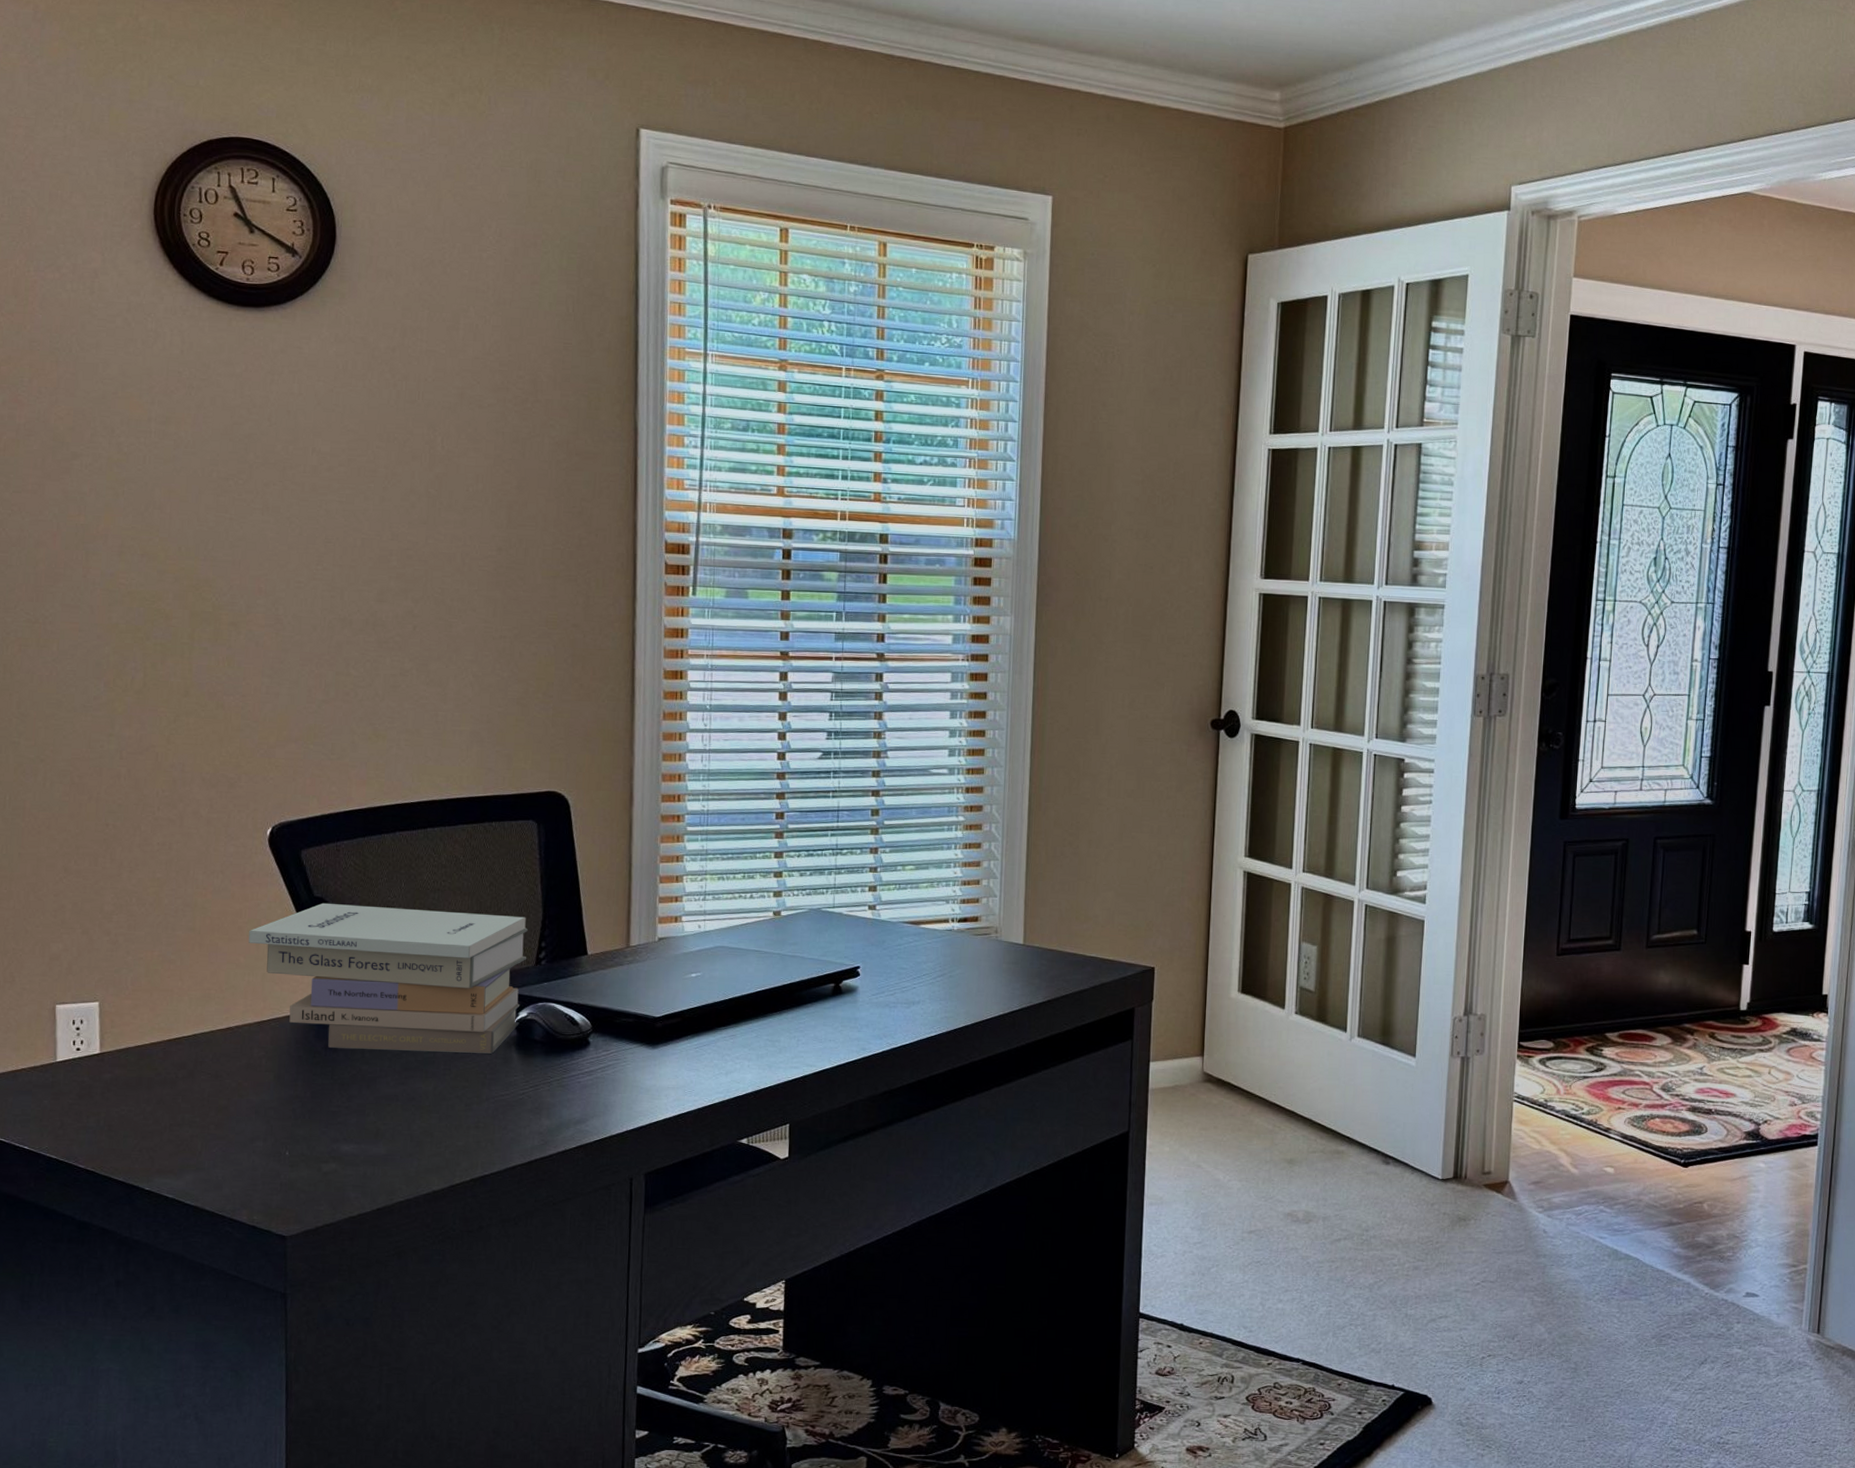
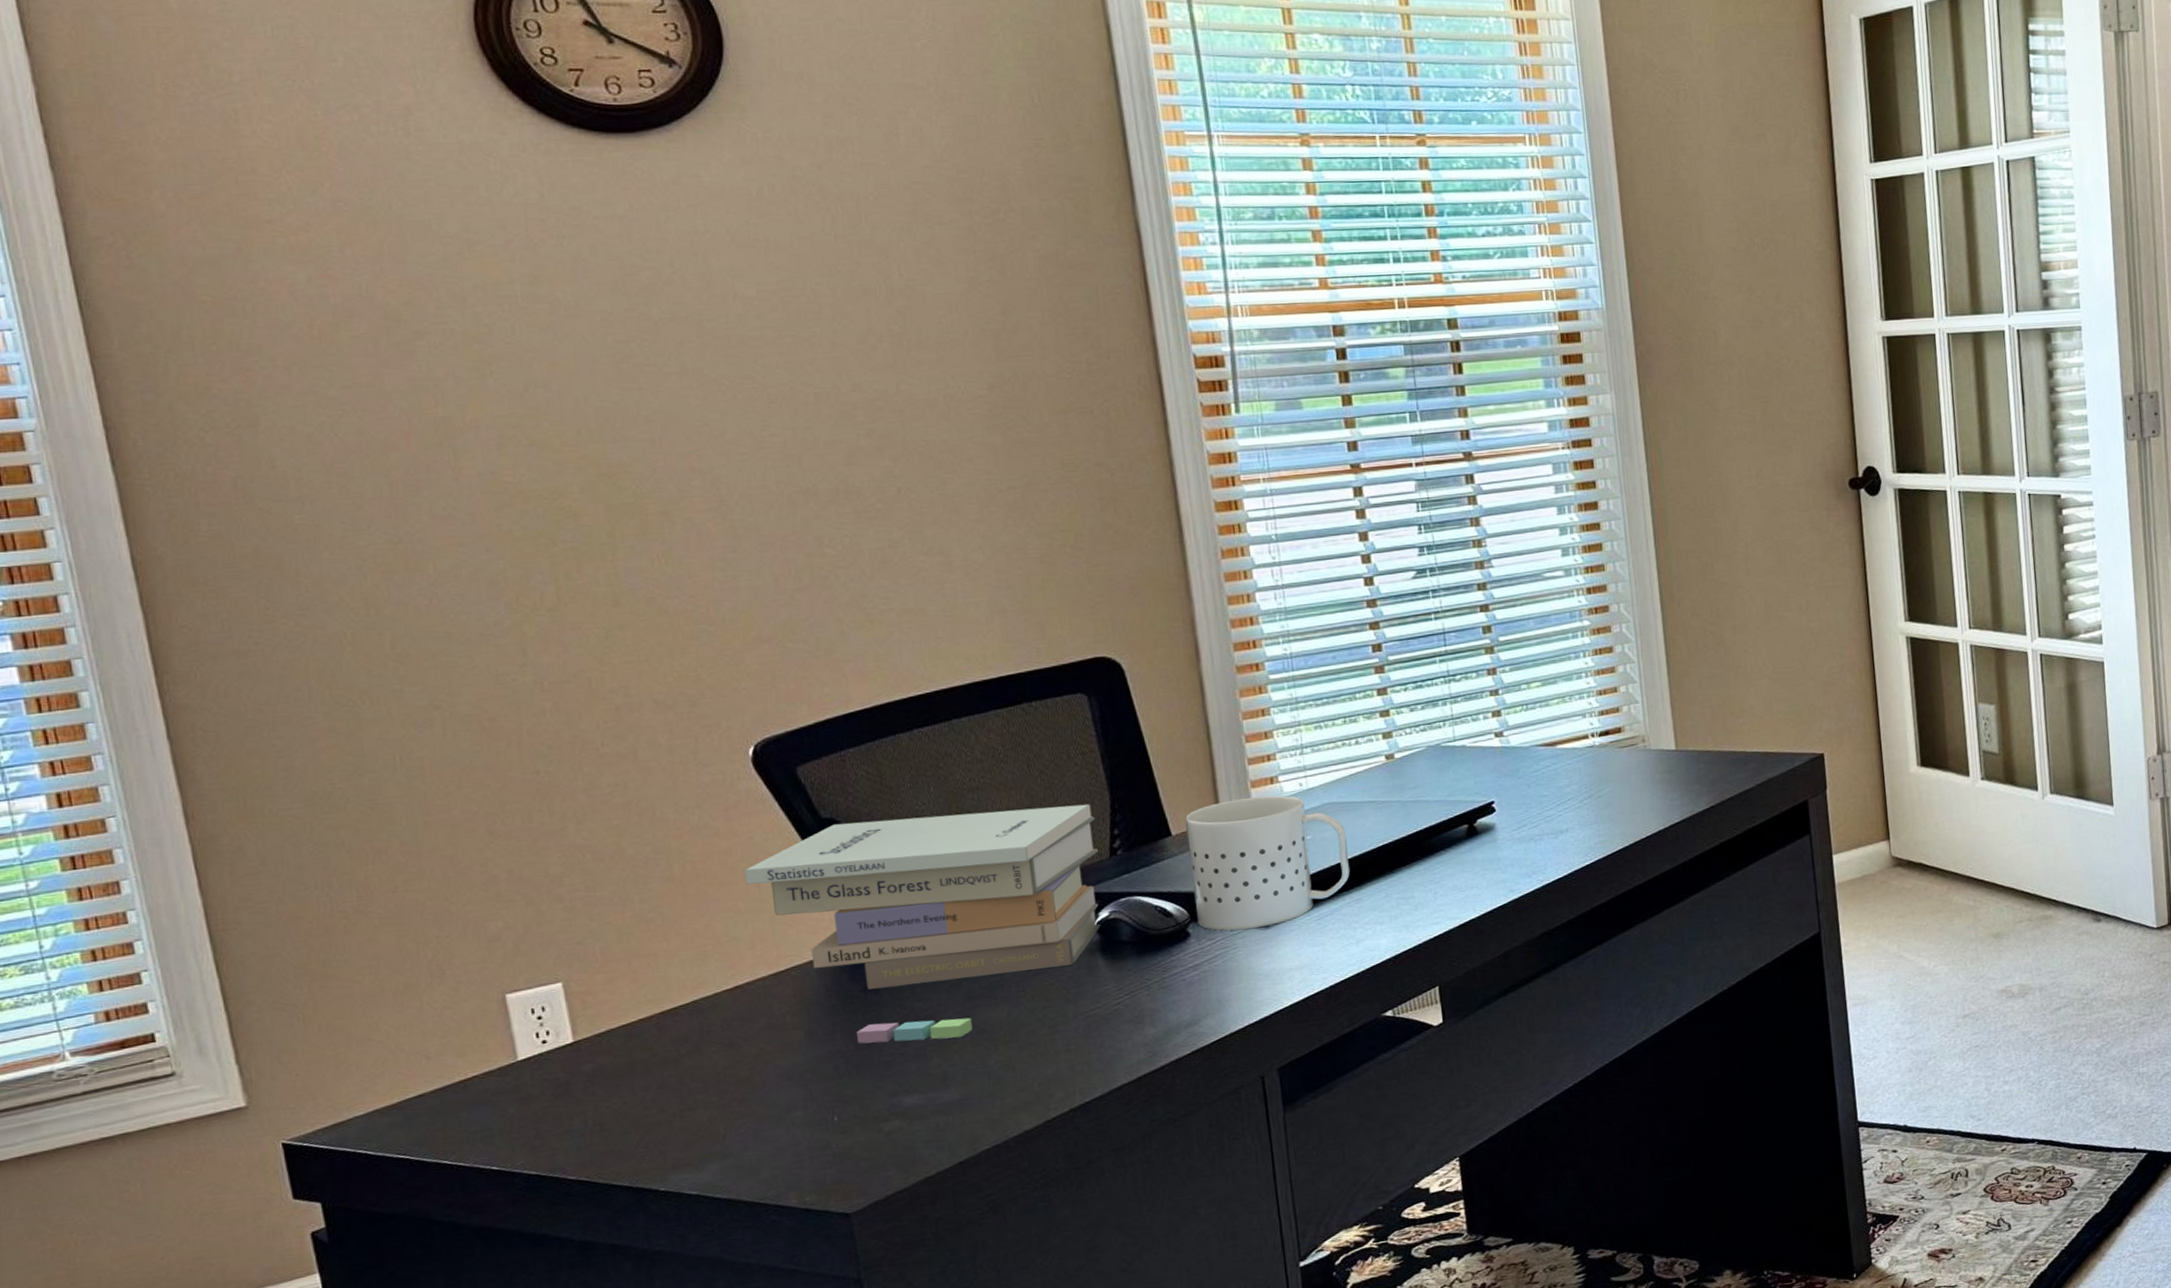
sticky notes: none [313,1078,405,1102] -> present [856,1017,973,1044]
mug: none [597,931,732,1047] -> present [1185,795,1351,931]

